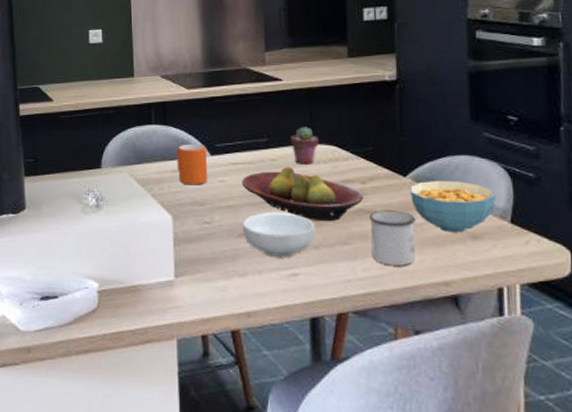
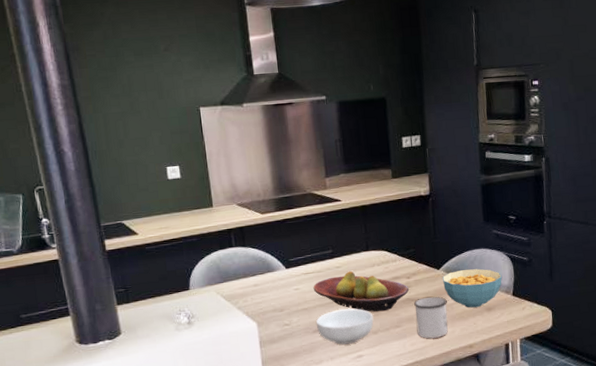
mug: present [176,143,208,185] -> none [256,260,285,296]
potted succulent: present [290,127,319,164] -> none [350,237,373,269]

